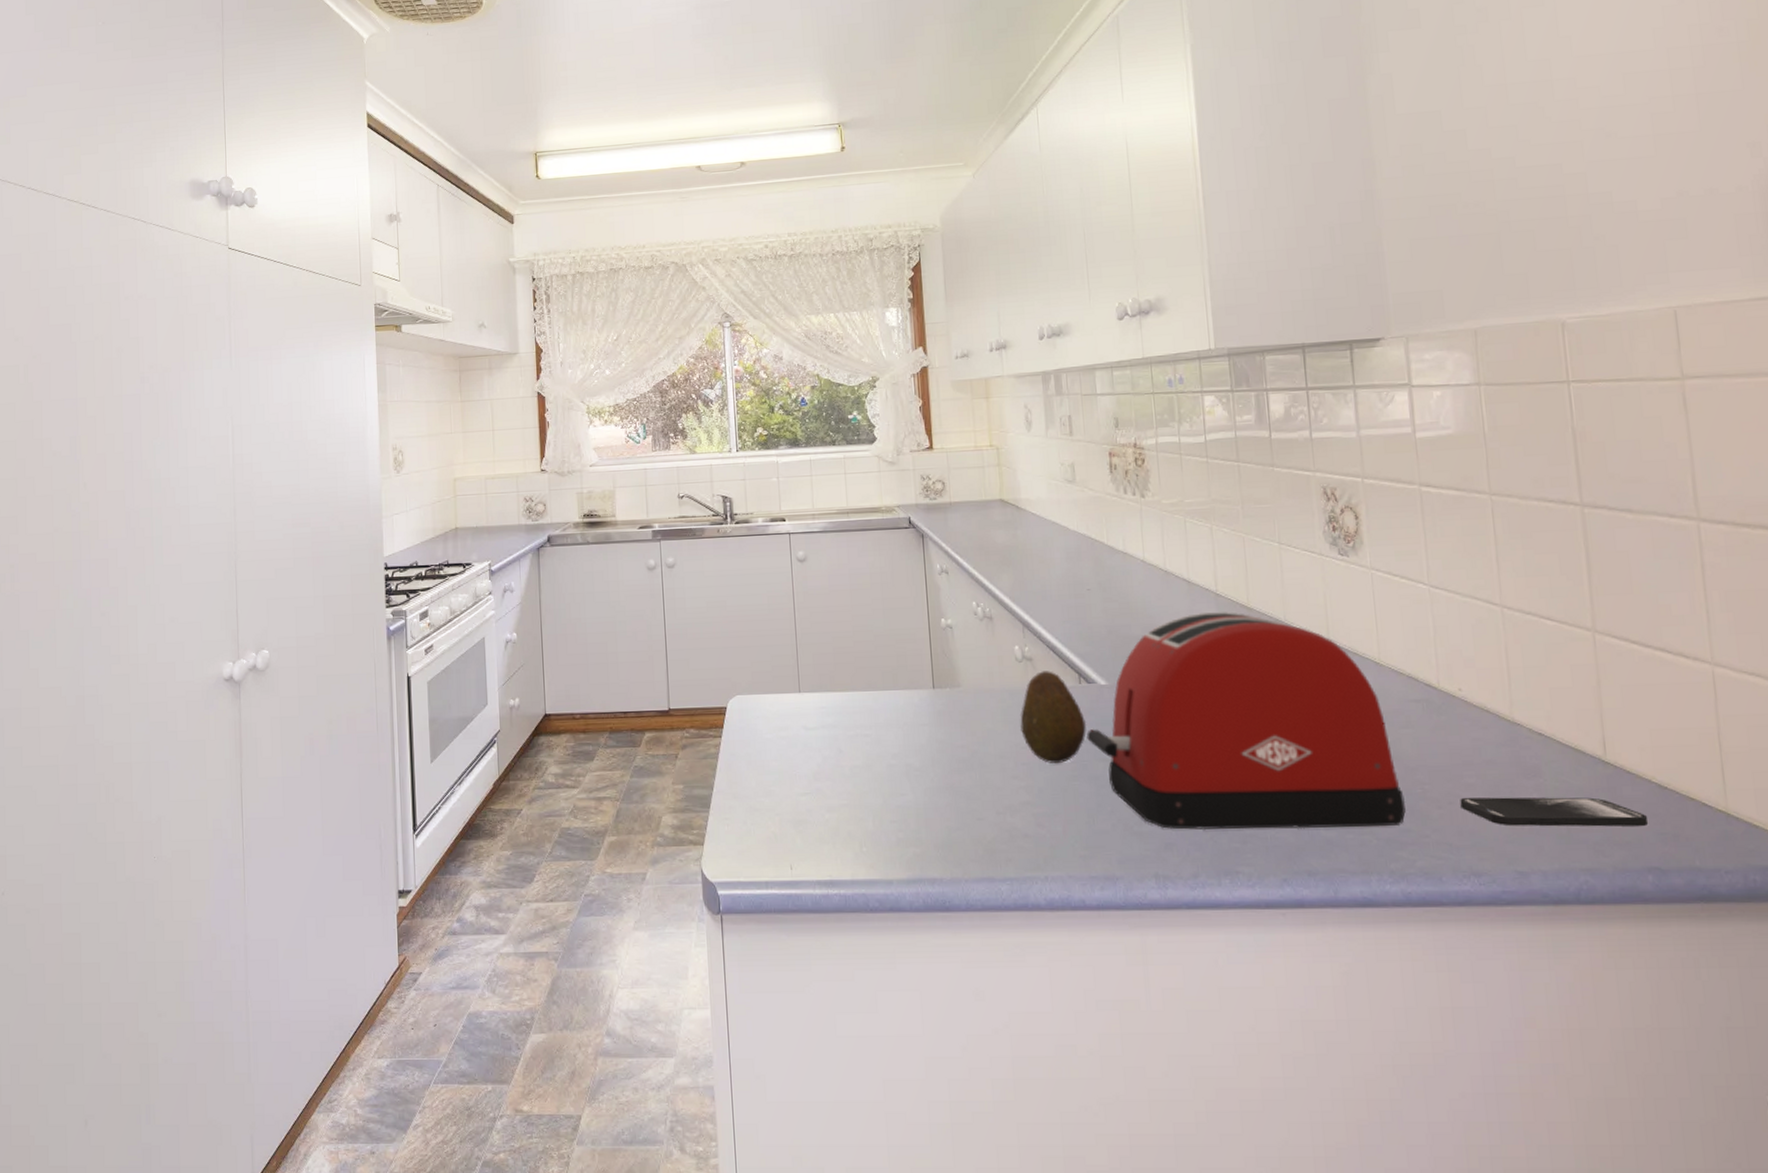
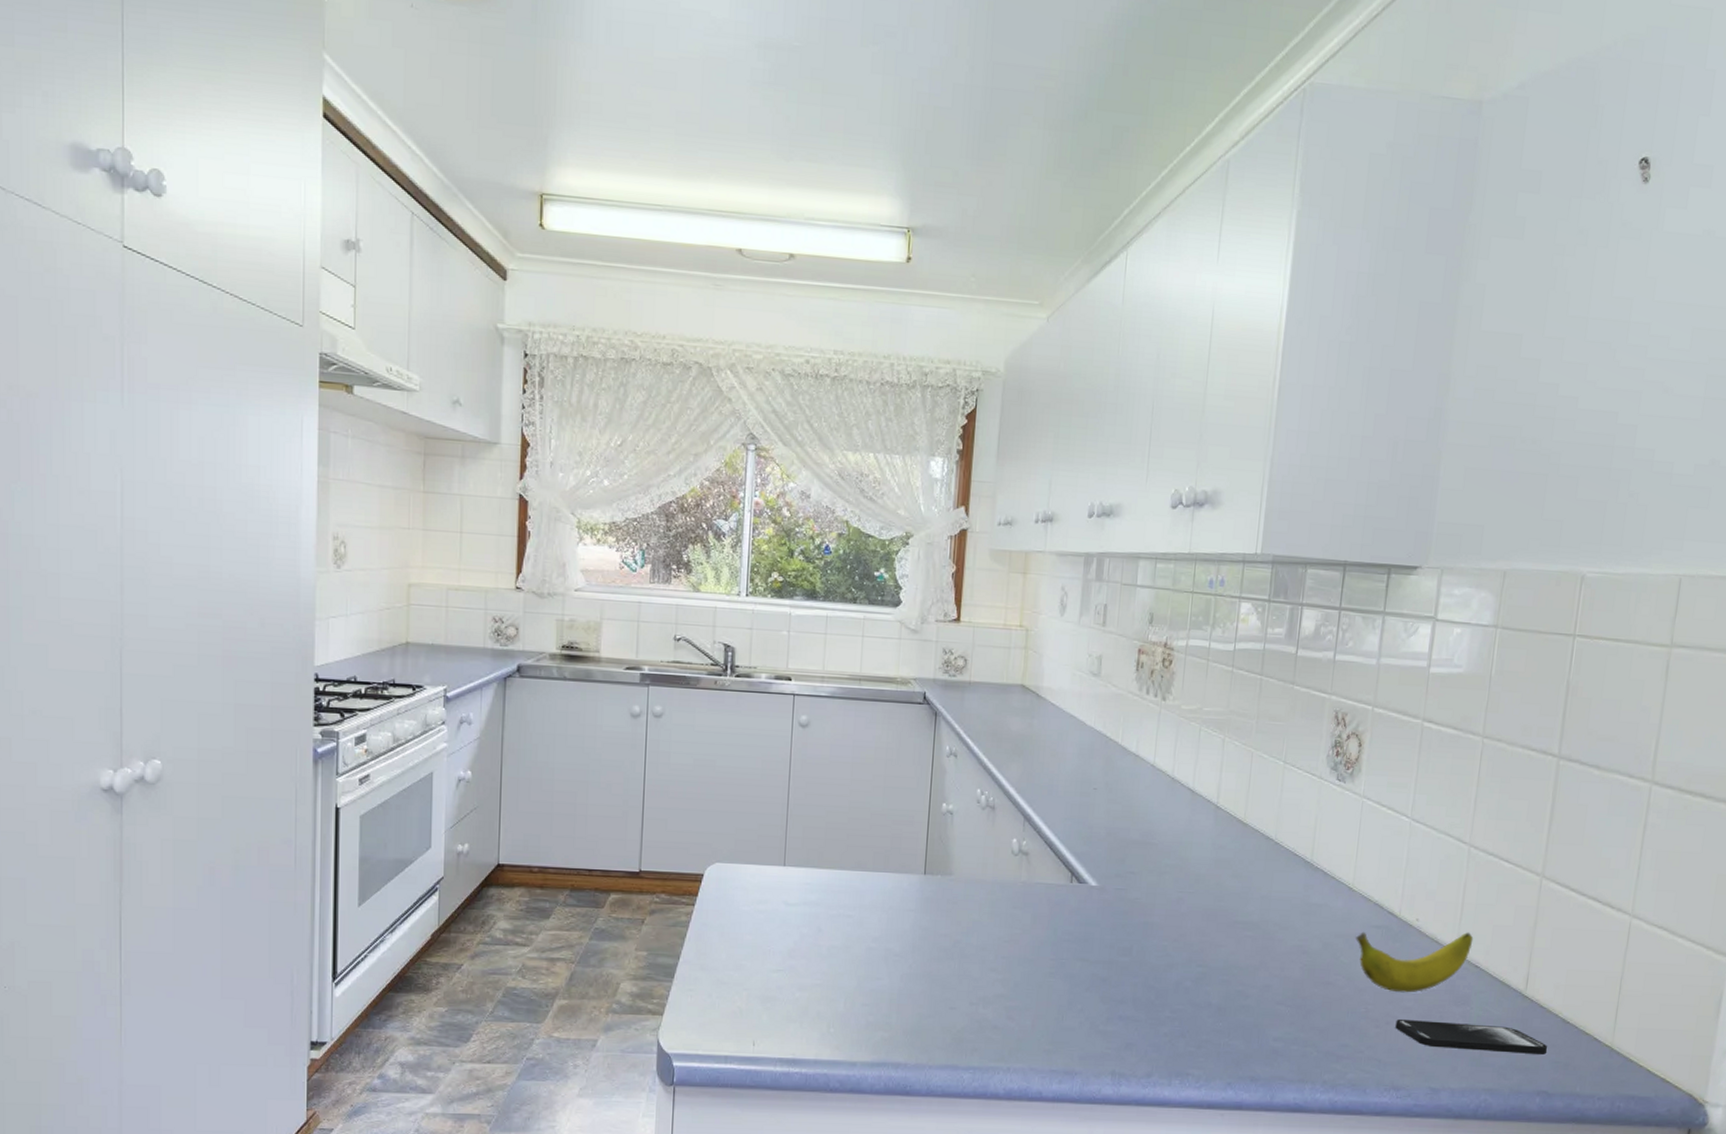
fruit: present [1020,671,1087,763] -> none [1006,866,1072,959]
toaster: present [1086,611,1406,831] -> none [1069,823,1349,1041]
banana: none [1394,698,1530,769] -> present [1356,931,1474,993]

